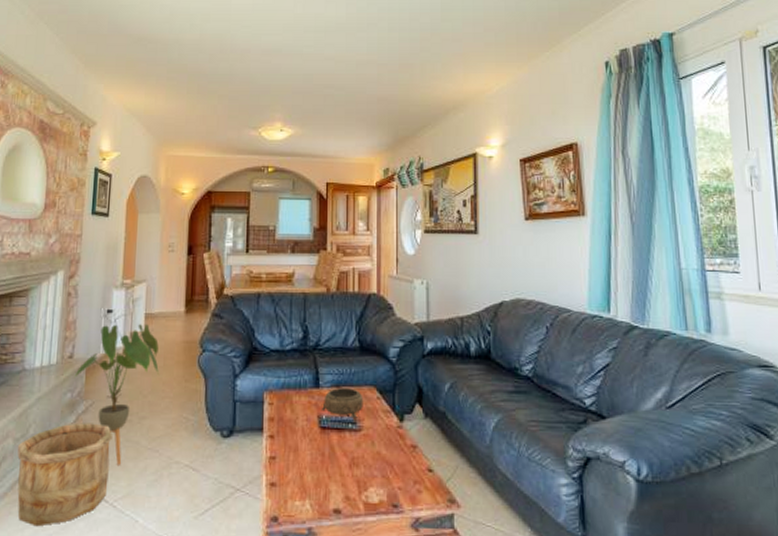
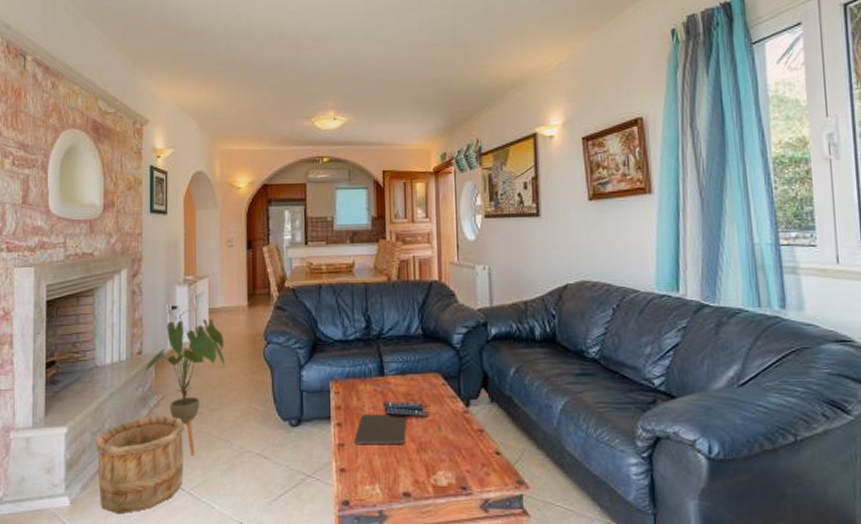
tablet: none [285,426,340,459] -> present [354,413,407,445]
decorative bowl: present [321,388,364,418] -> none [386,375,429,404]

